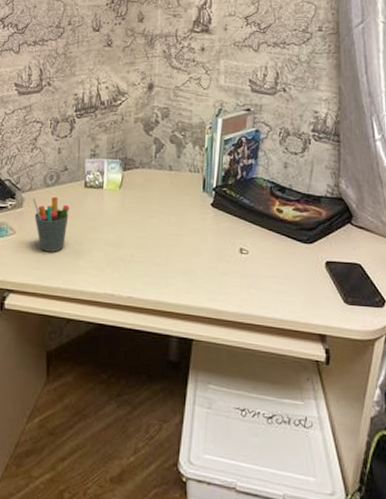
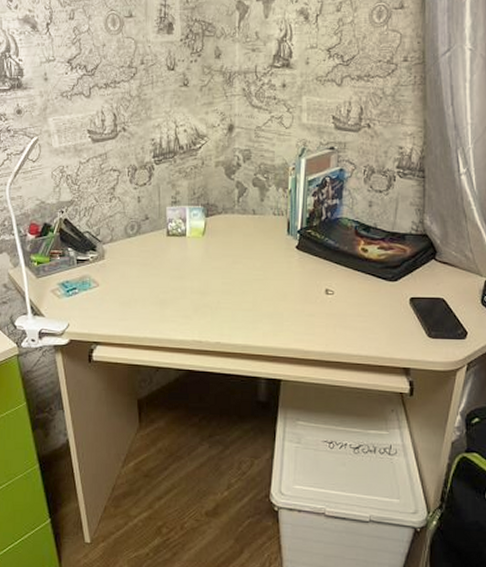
pen holder: present [32,196,70,252] -> none [114,246,153,303]

